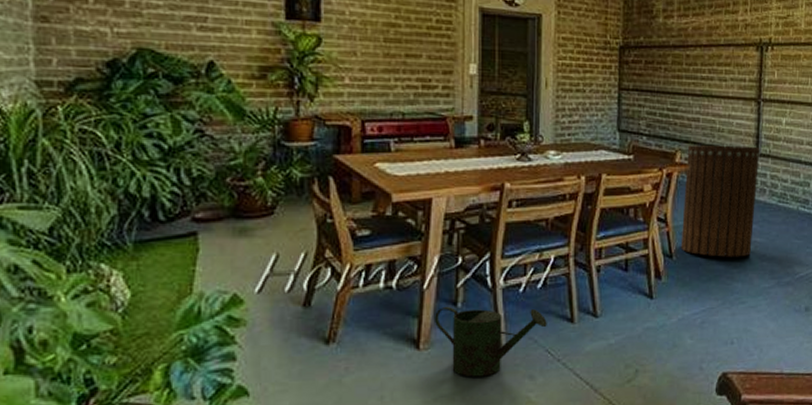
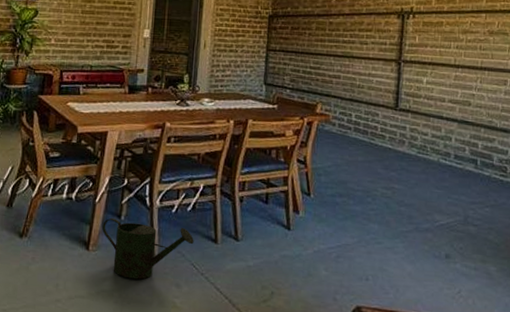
trash can: present [680,144,760,257] -> none [318,98,400,201]

